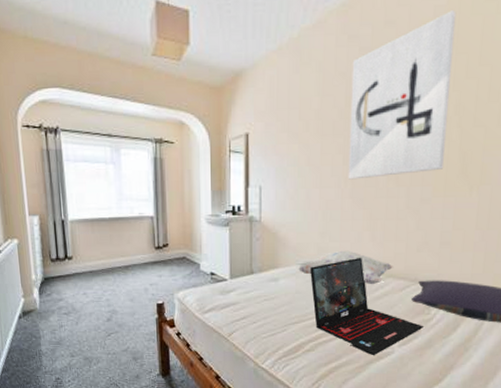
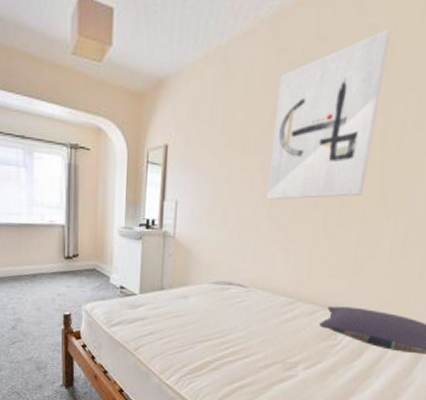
decorative pillow: present [297,250,393,284] -> none [208,271,304,307]
laptop: present [310,257,423,356] -> none [220,279,329,378]

